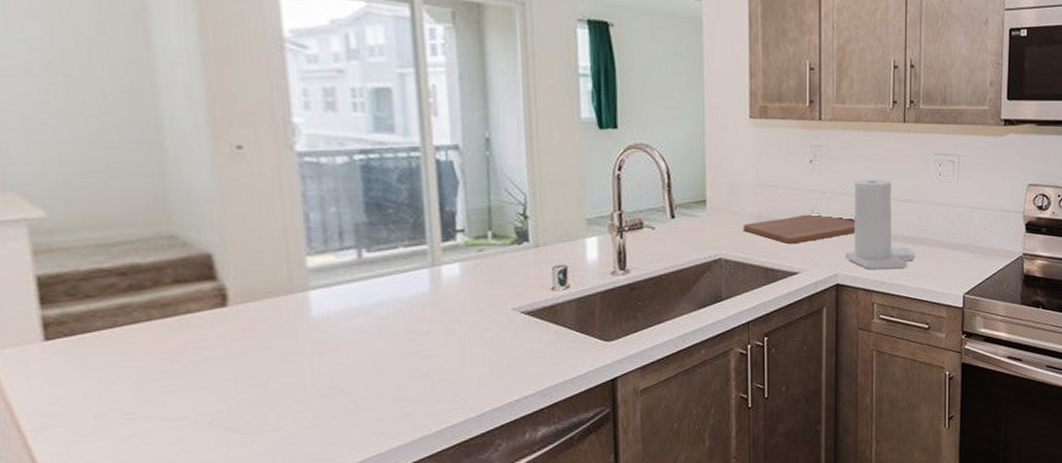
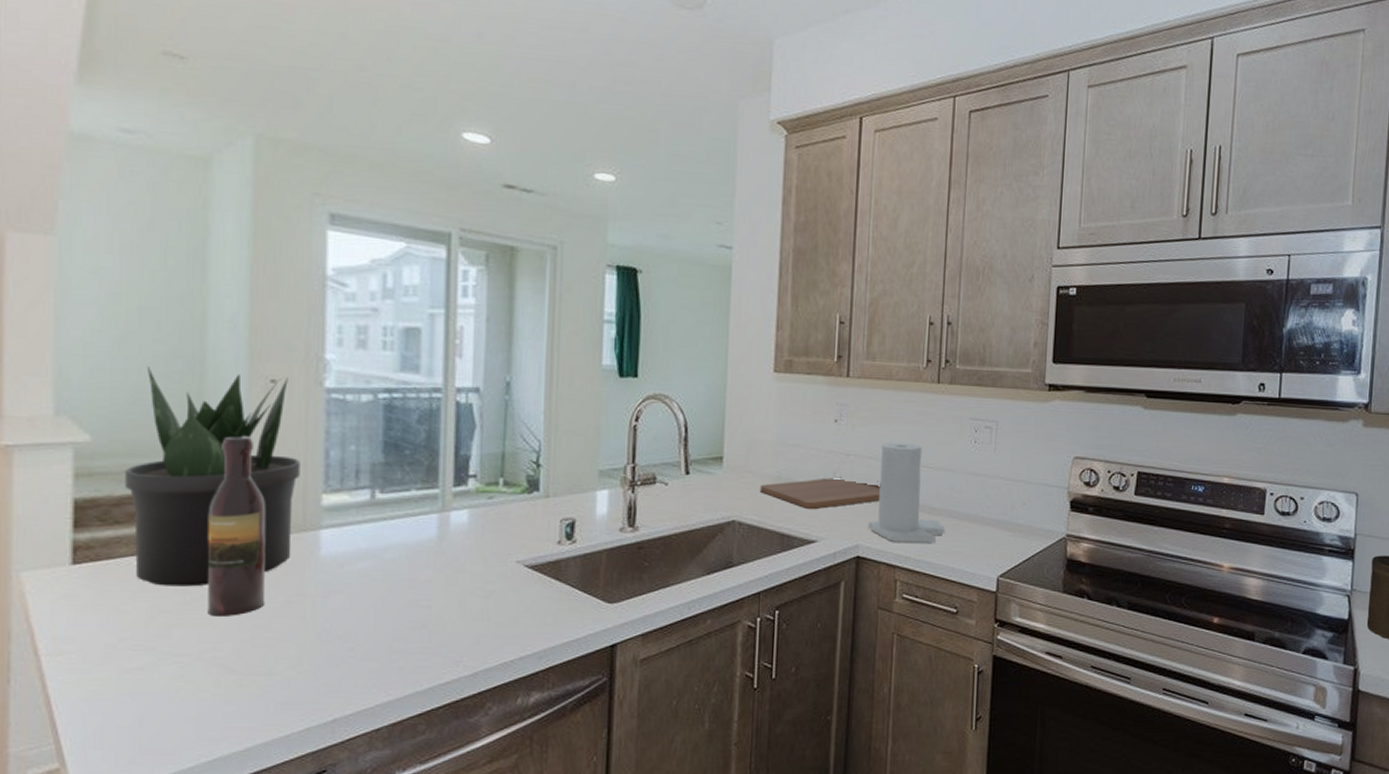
planter: none [89,138,281,356] -> present [125,366,301,587]
wine bottle: none [186,203,260,381] -> present [207,435,266,616]

